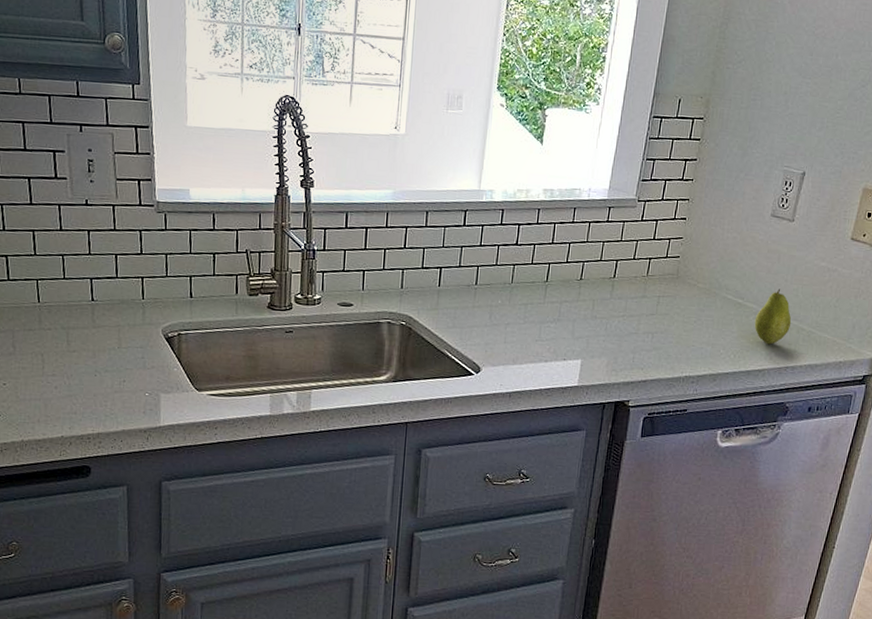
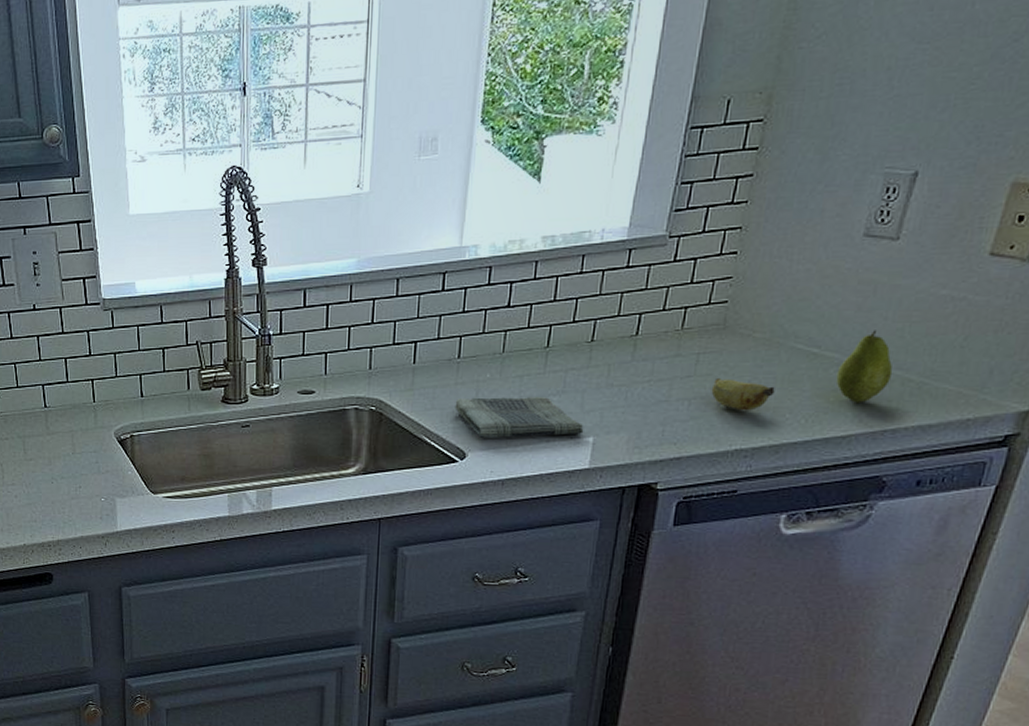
dish towel: none [472,319,574,357] -> present [455,397,584,438]
banana: none [668,318,713,346] -> present [711,379,775,411]

